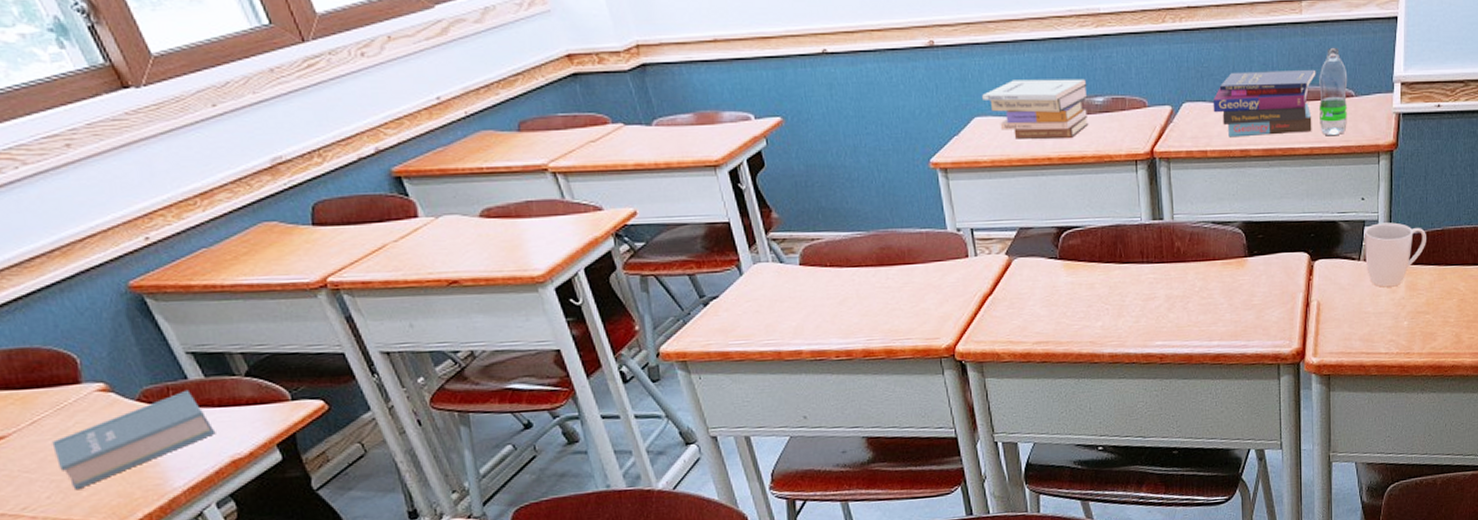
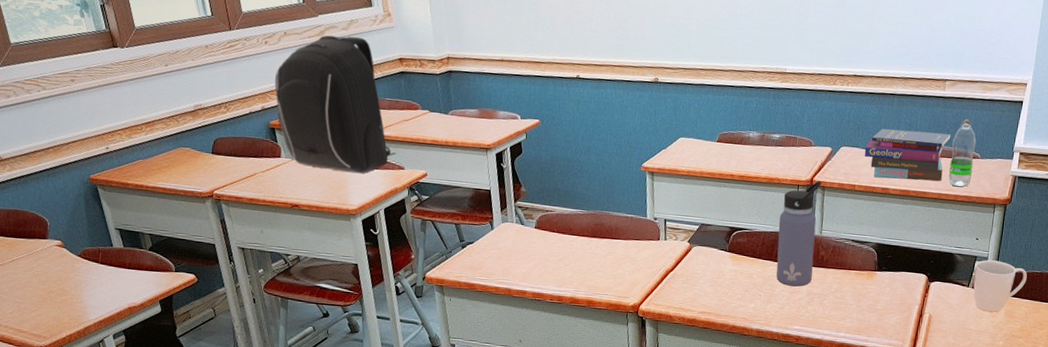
book: present [51,389,214,491] -> none [21,253,122,311]
backpack: none [386,30,587,226] -> present [275,35,396,174]
books: present [982,78,1089,139] -> none [688,113,769,162]
water bottle: none [1117,150,1169,292] -> present [776,180,823,287]

